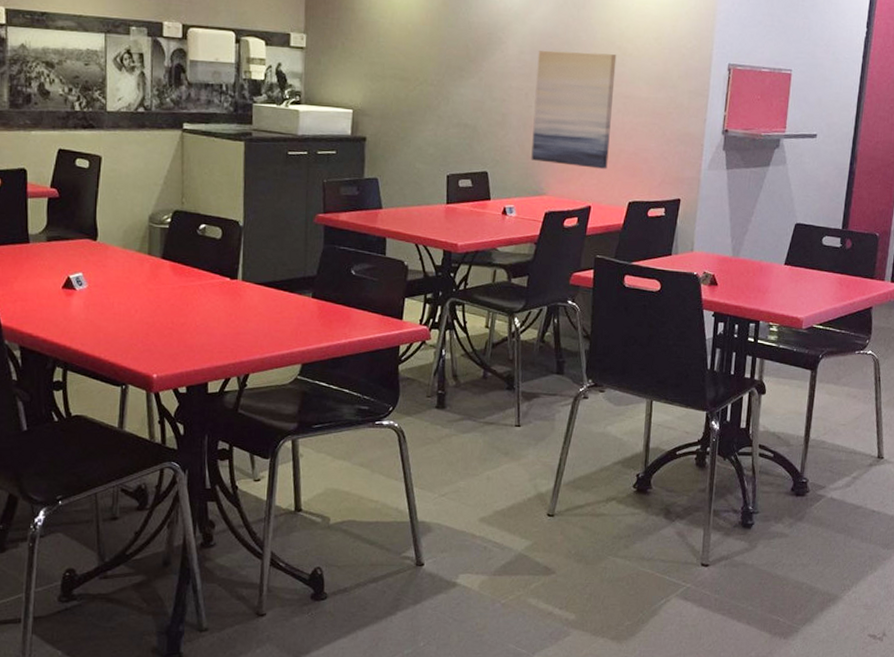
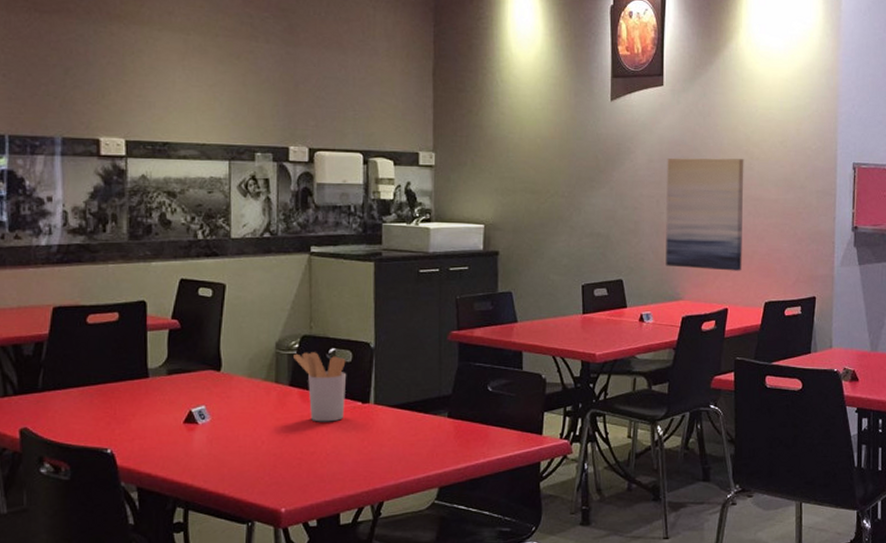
utensil holder: none [166,227,217,296] -> present [293,352,347,422]

